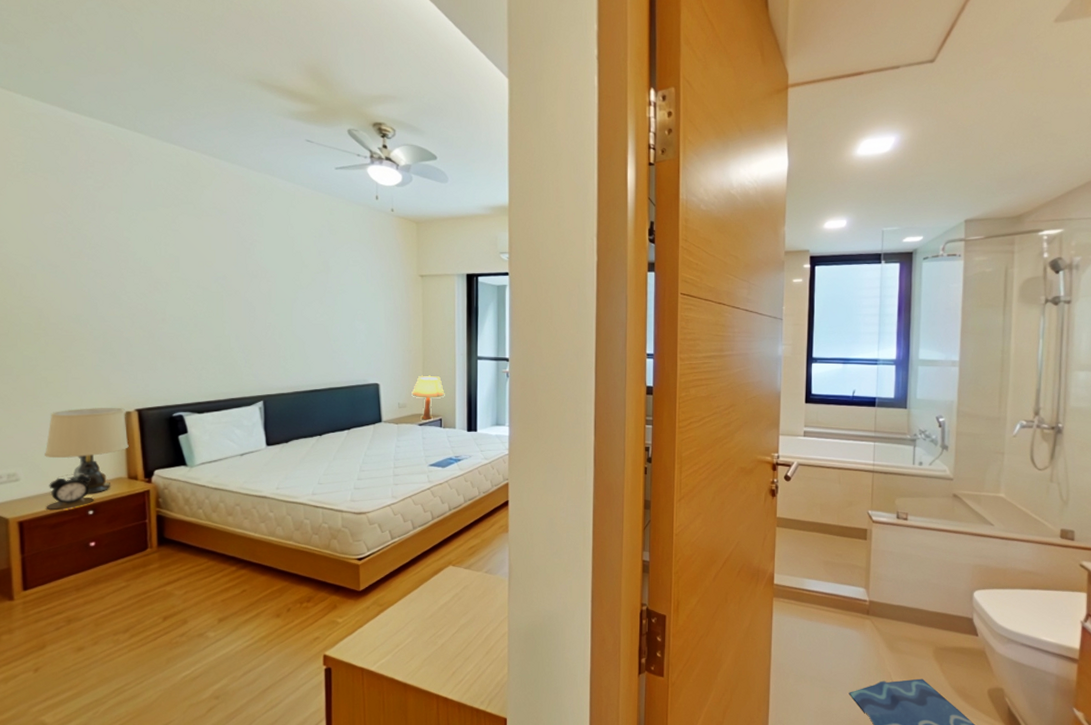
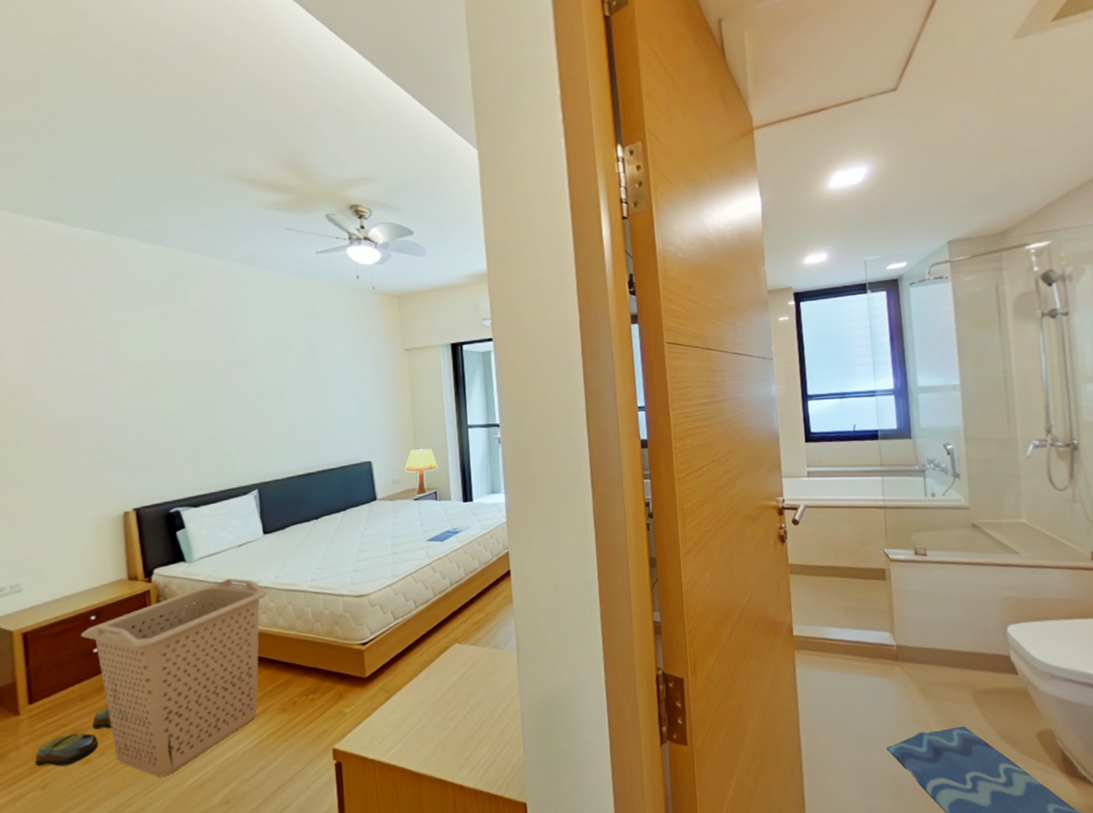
slippers: none [28,599,106,652] -> present [35,706,112,766]
table lamp: present [45,408,129,493] -> none [46,509,128,598]
alarm clock: present [46,473,94,511] -> none [49,578,95,619]
laundry basket: none [77,486,270,668] -> present [80,578,270,777]

